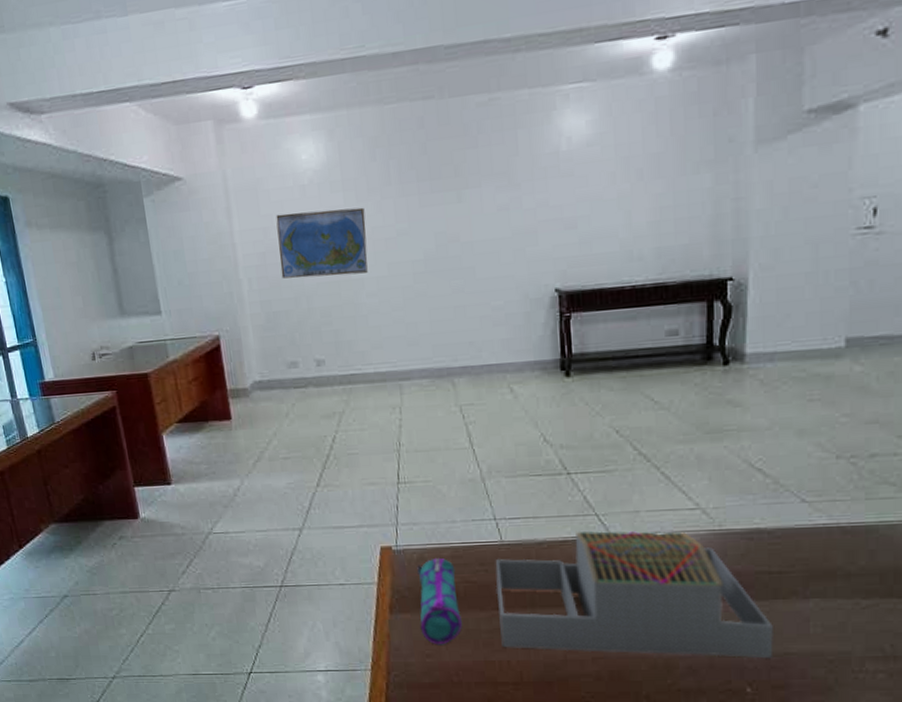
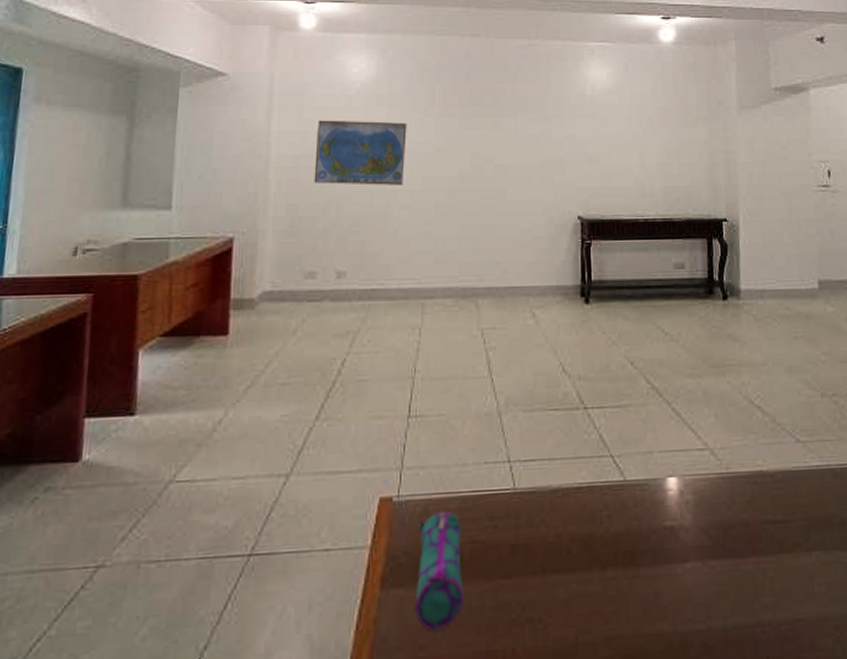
architectural model: present [495,531,774,659] -> none [504,475,784,631]

